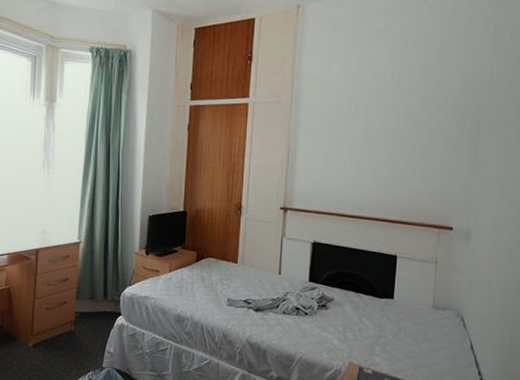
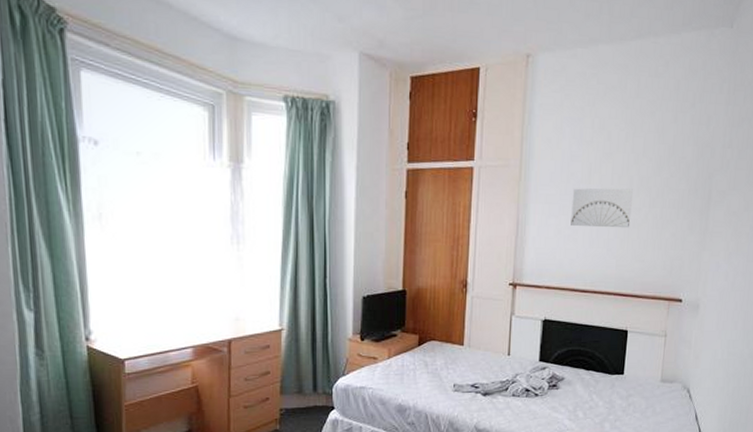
wall art: none [339,121,399,157] -> present [571,188,633,227]

